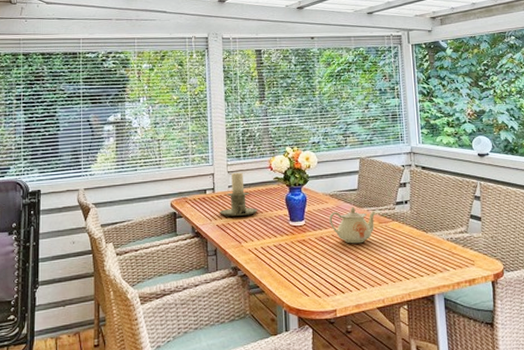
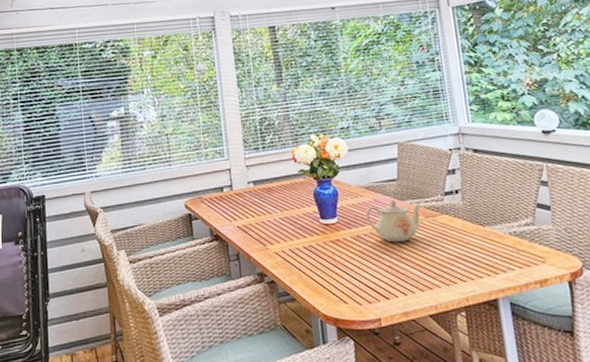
candle holder: present [220,172,258,216] -> none [240,165,283,216]

